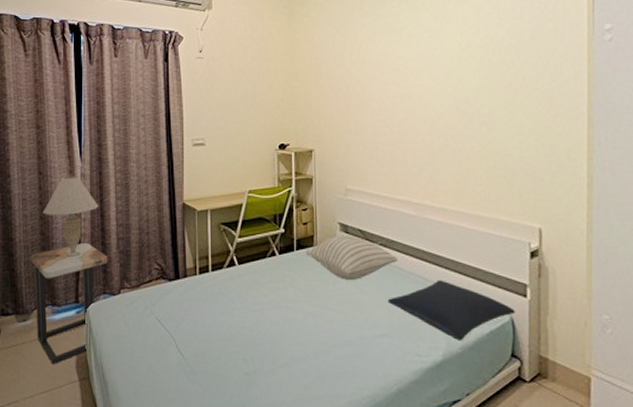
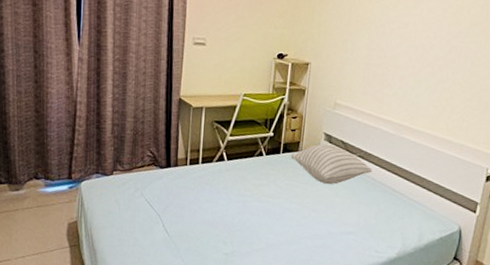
side table: present [30,242,108,365] -> none [24,124,102,232]
table lamp: present [42,176,99,257] -> none [37,58,96,137]
pillow: present [387,280,515,341] -> none [357,191,464,244]

